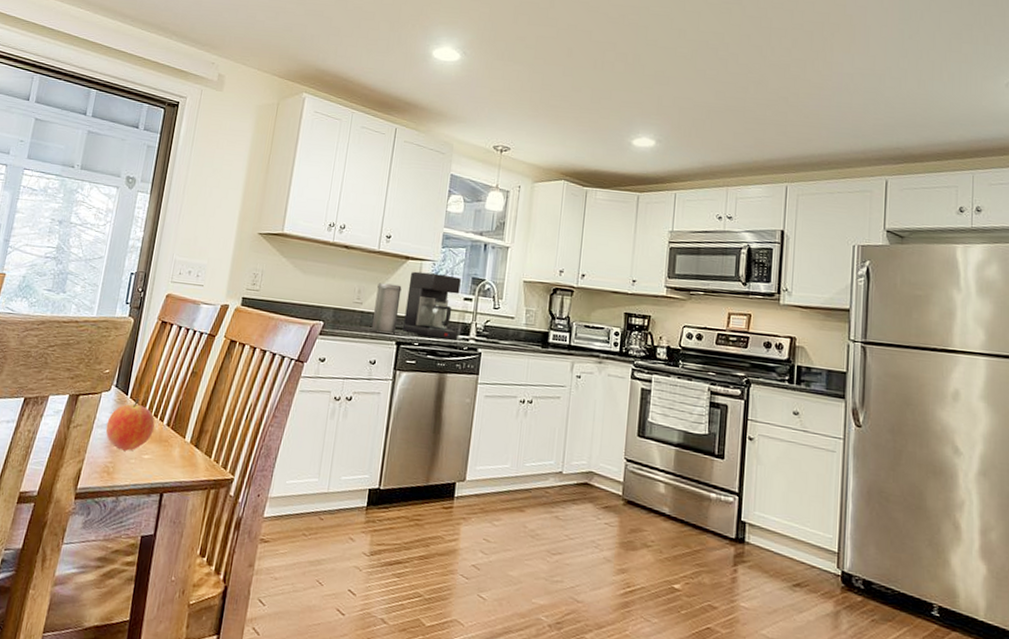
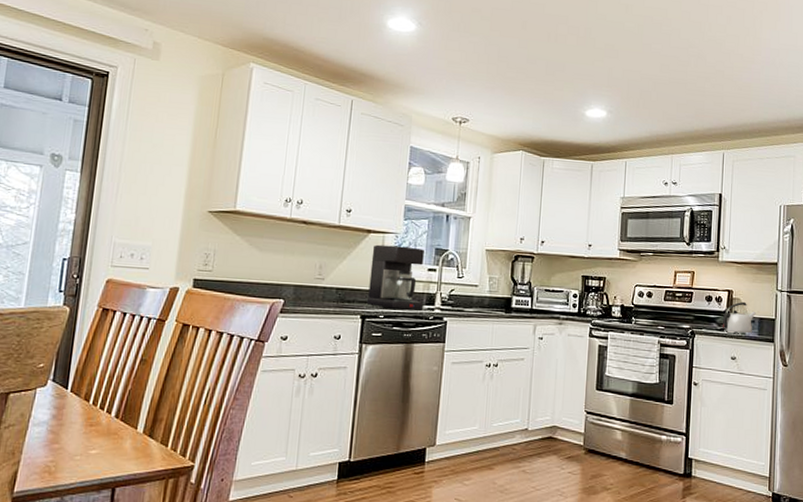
fruit: present [105,398,155,451] -> none [43,392,101,448]
canister: present [371,282,402,334] -> none [334,257,365,308]
kettle: none [782,350,824,387] -> present [722,301,756,334]

